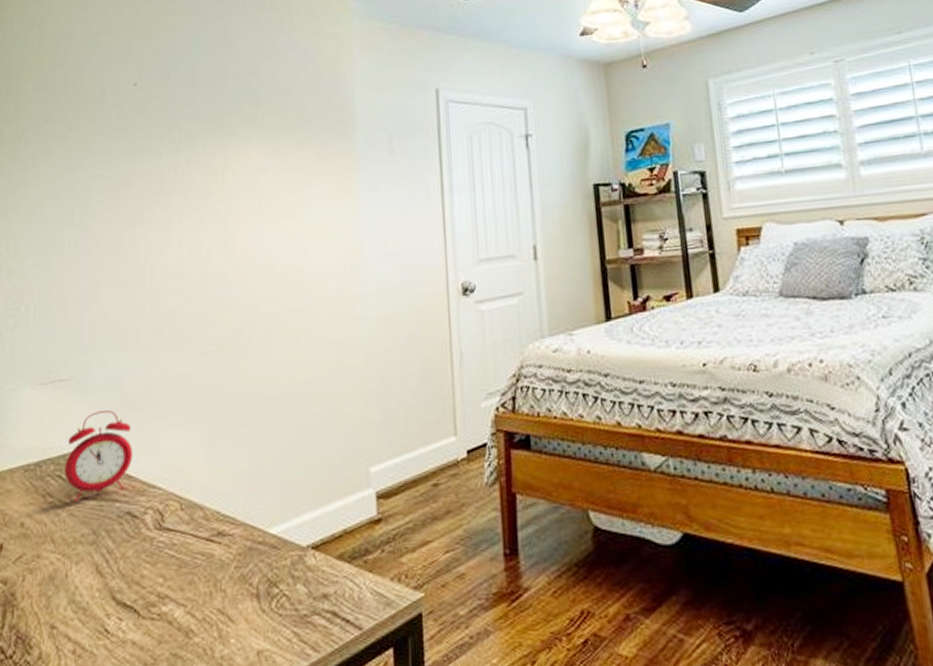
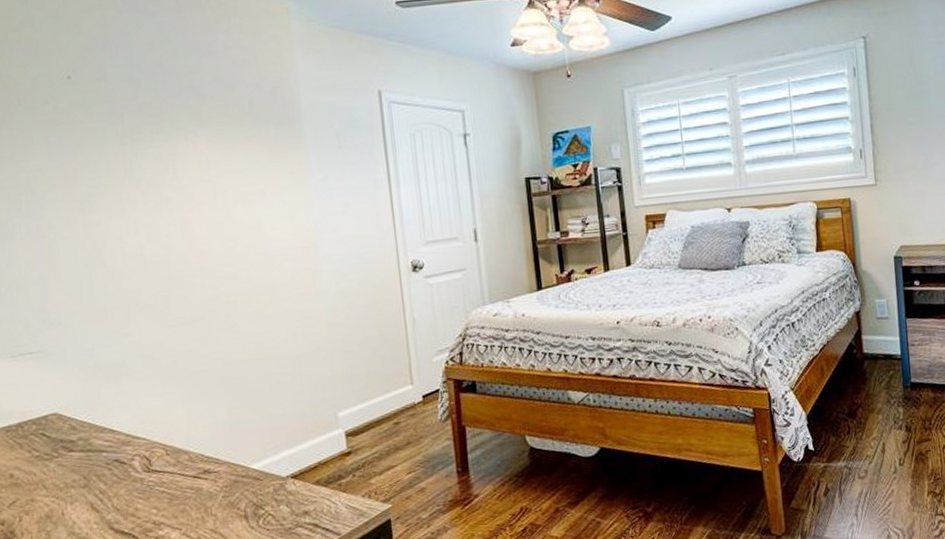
alarm clock: present [65,410,134,502] -> none [46,377,115,454]

